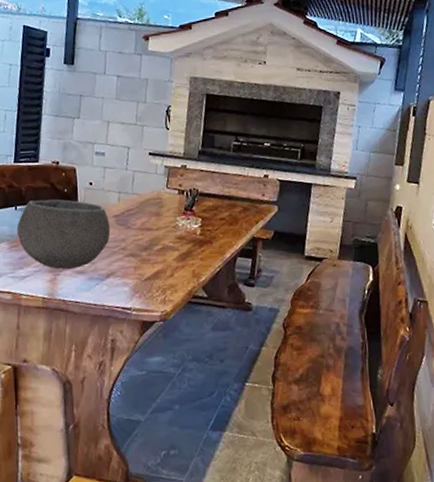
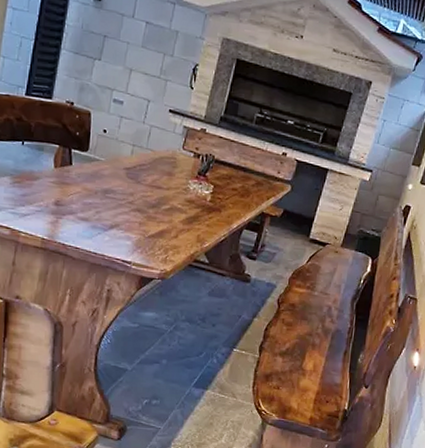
bowl: present [16,199,111,269] -> none [21,138,120,214]

